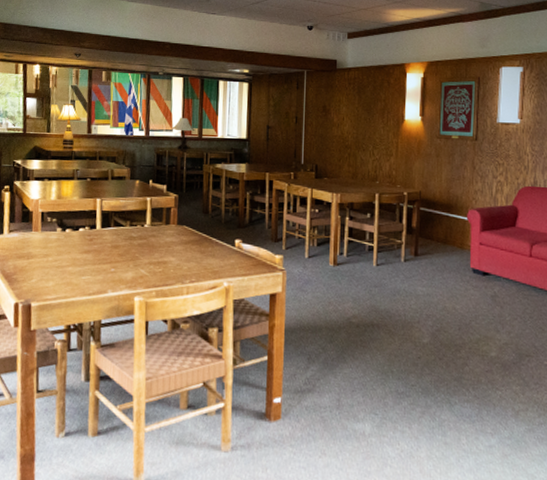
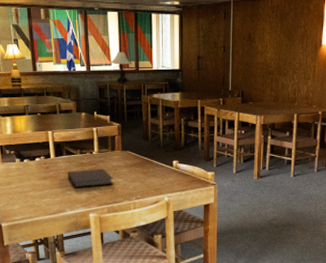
notebook: none [113,244,166,266] -> present [67,168,114,188]

